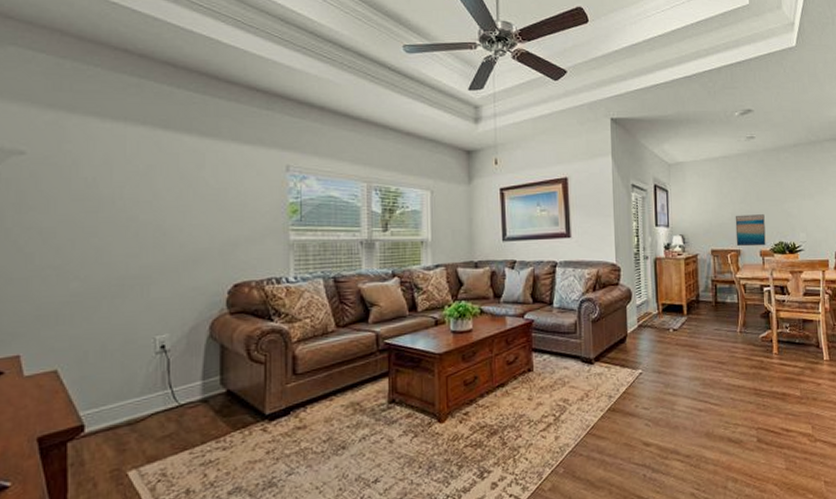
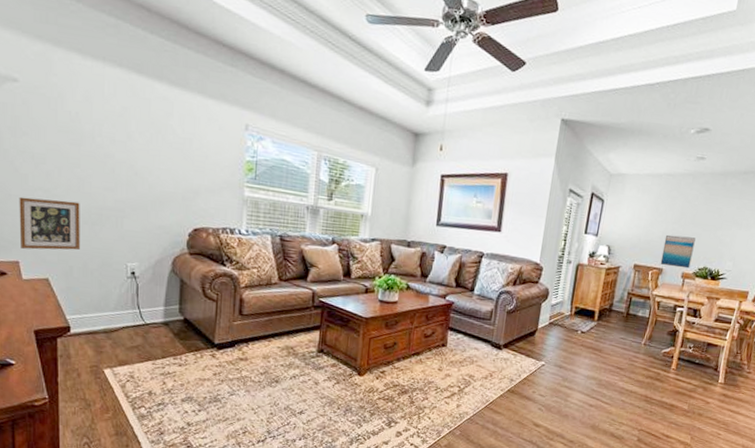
picture frame: none [21,275,98,339] -> present [19,196,80,251]

